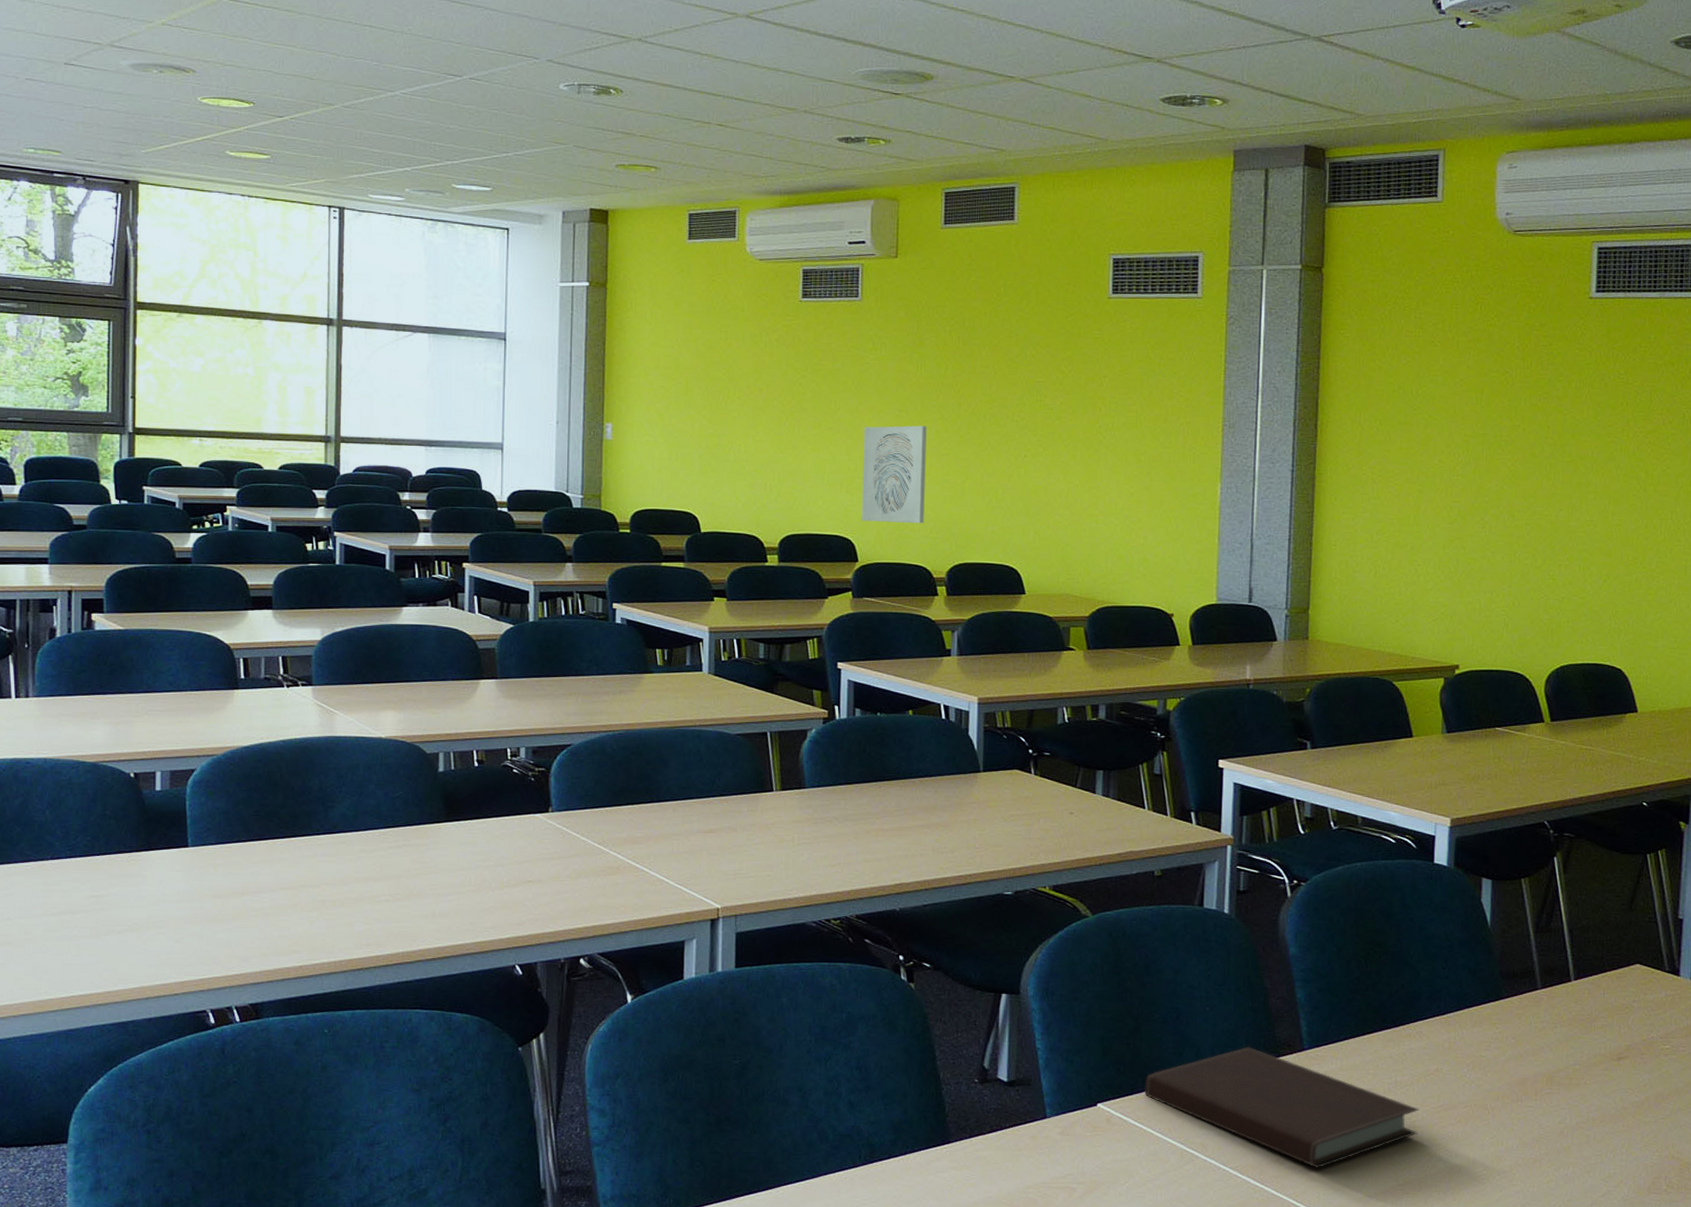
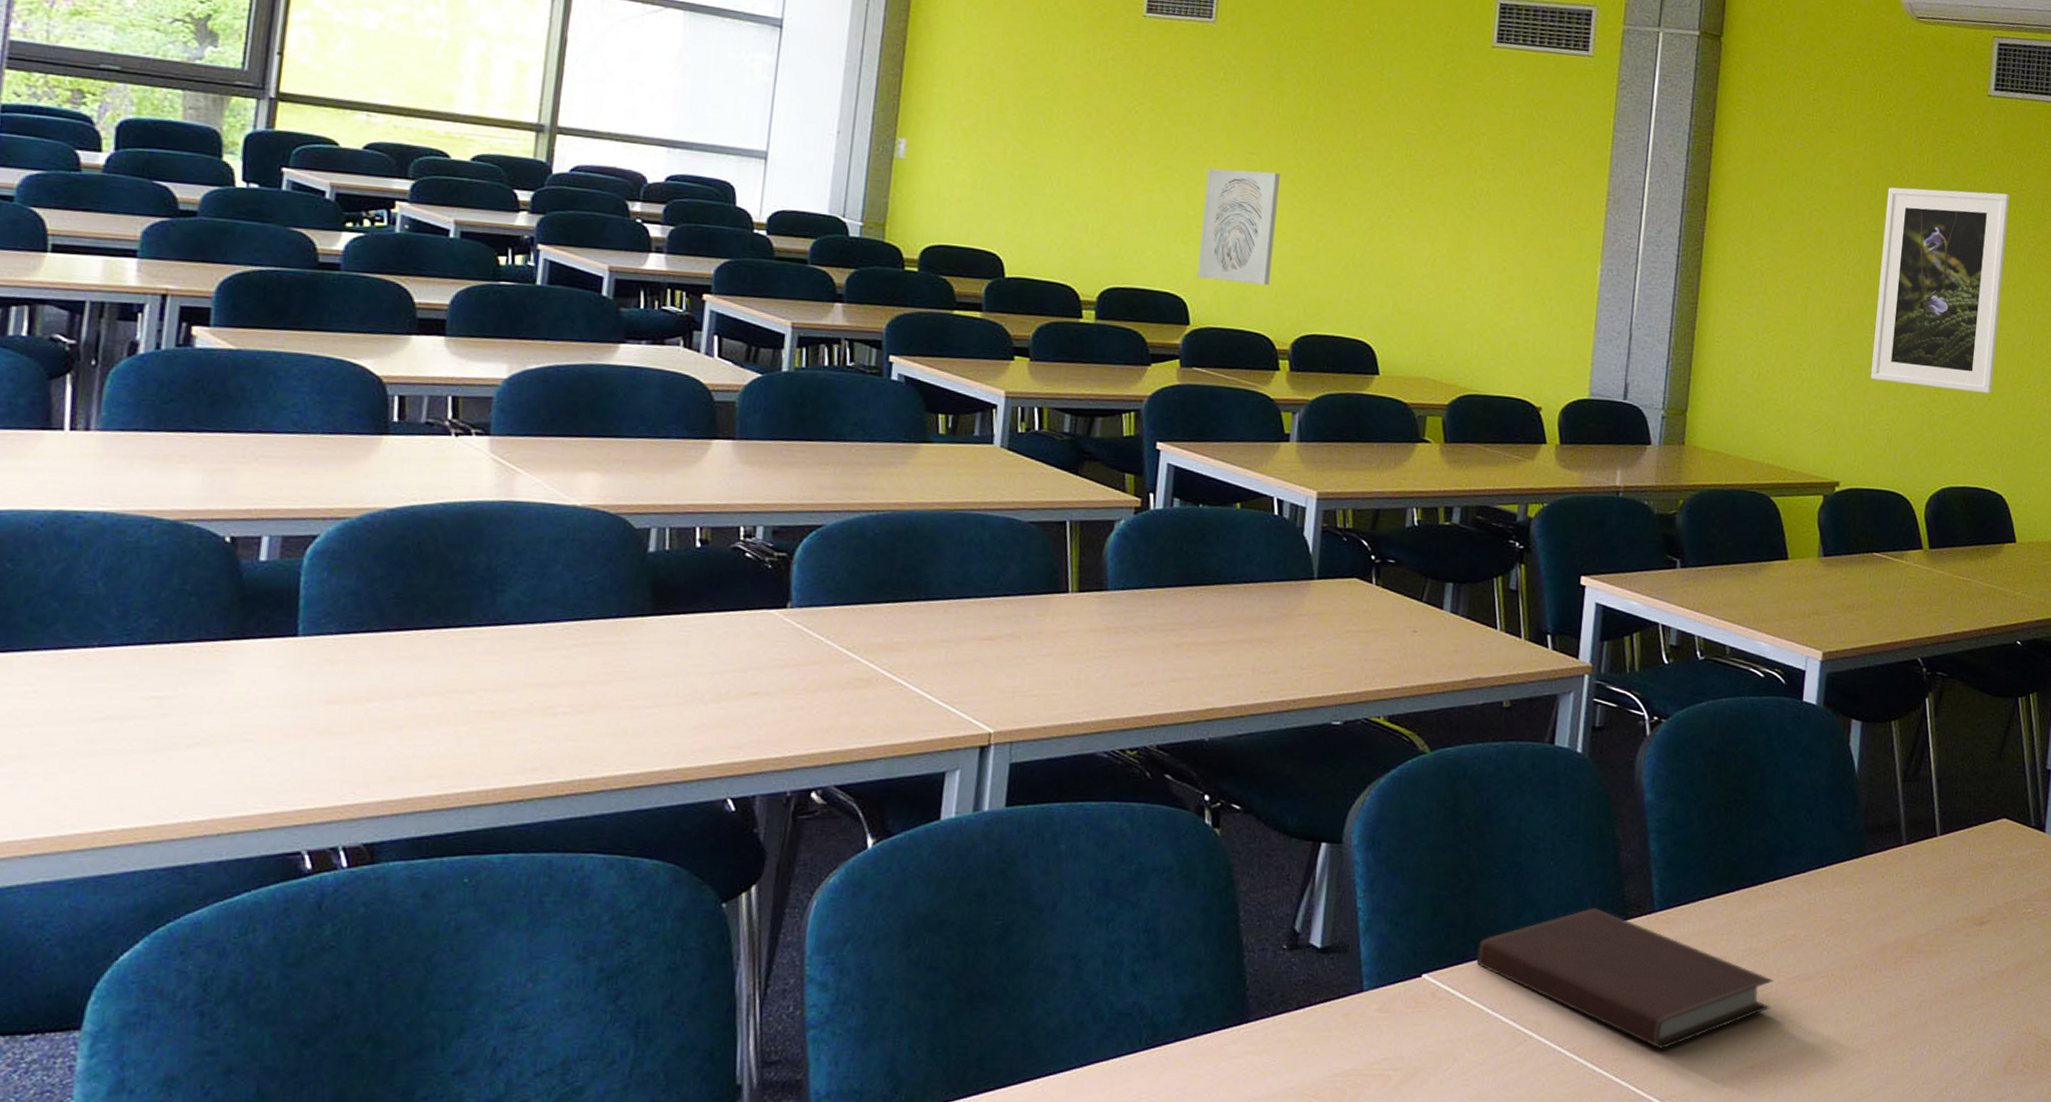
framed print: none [1485,388,1616,576] -> present [1871,187,2010,394]

